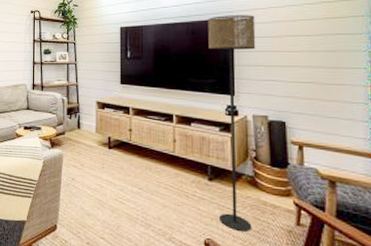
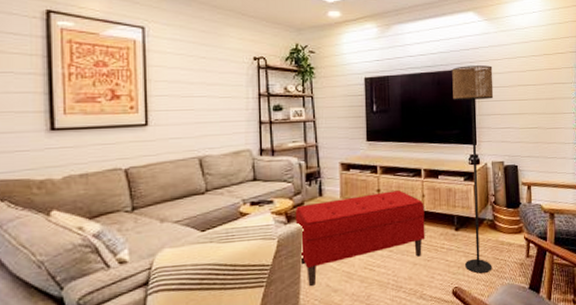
bench: none [57,132,176,207] -> present [295,190,425,287]

